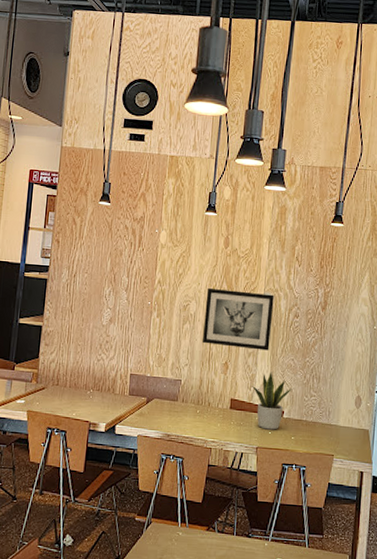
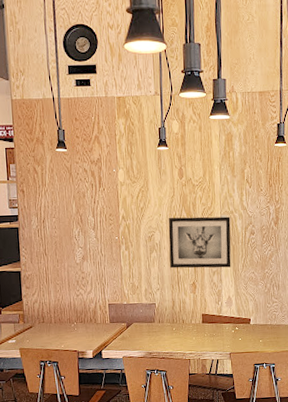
potted plant: present [252,371,293,430] -> none [220,285,256,337]

